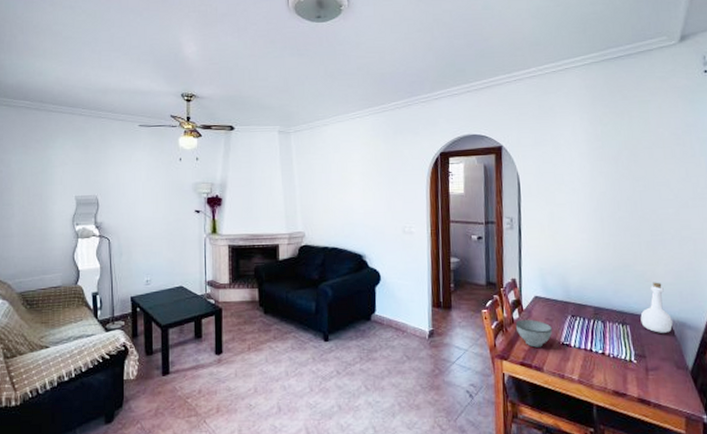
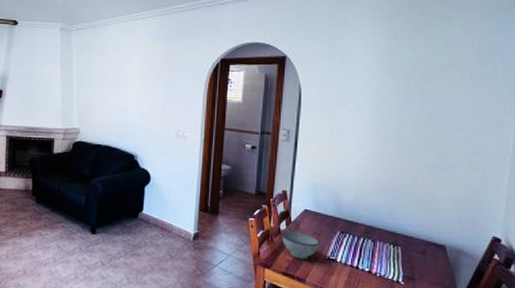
bottle: present [640,282,673,333] -> none [414,206,448,258]

